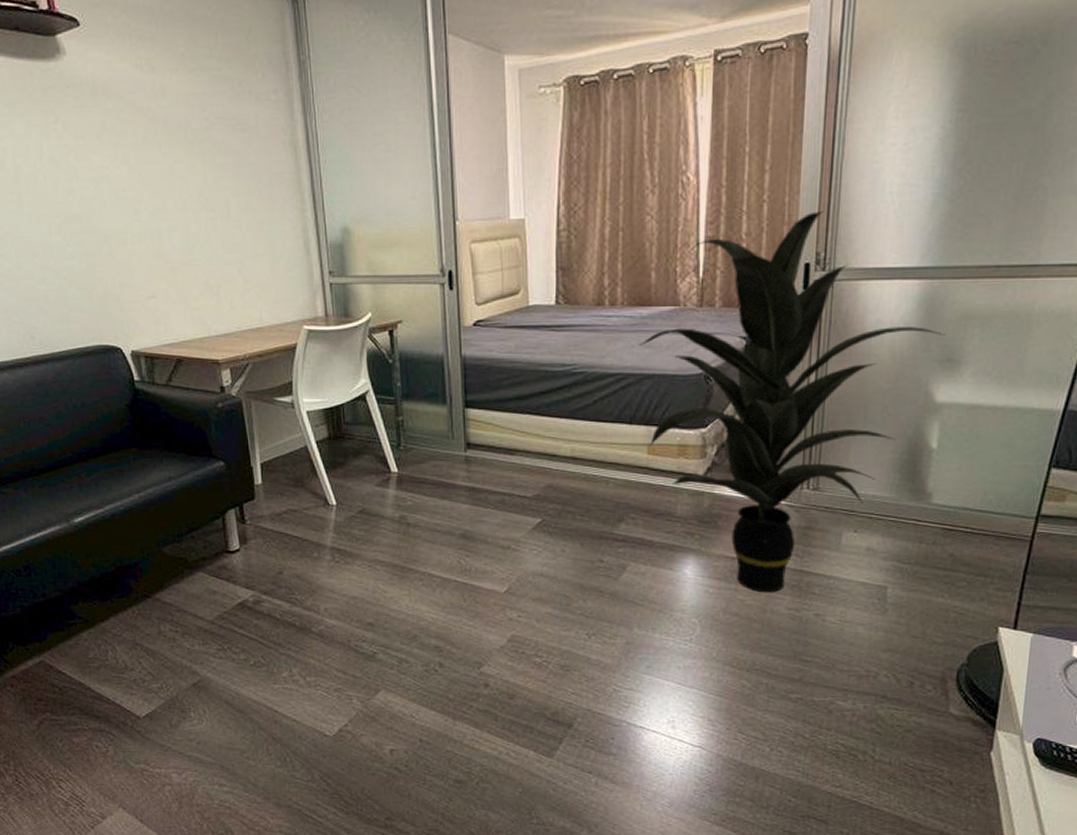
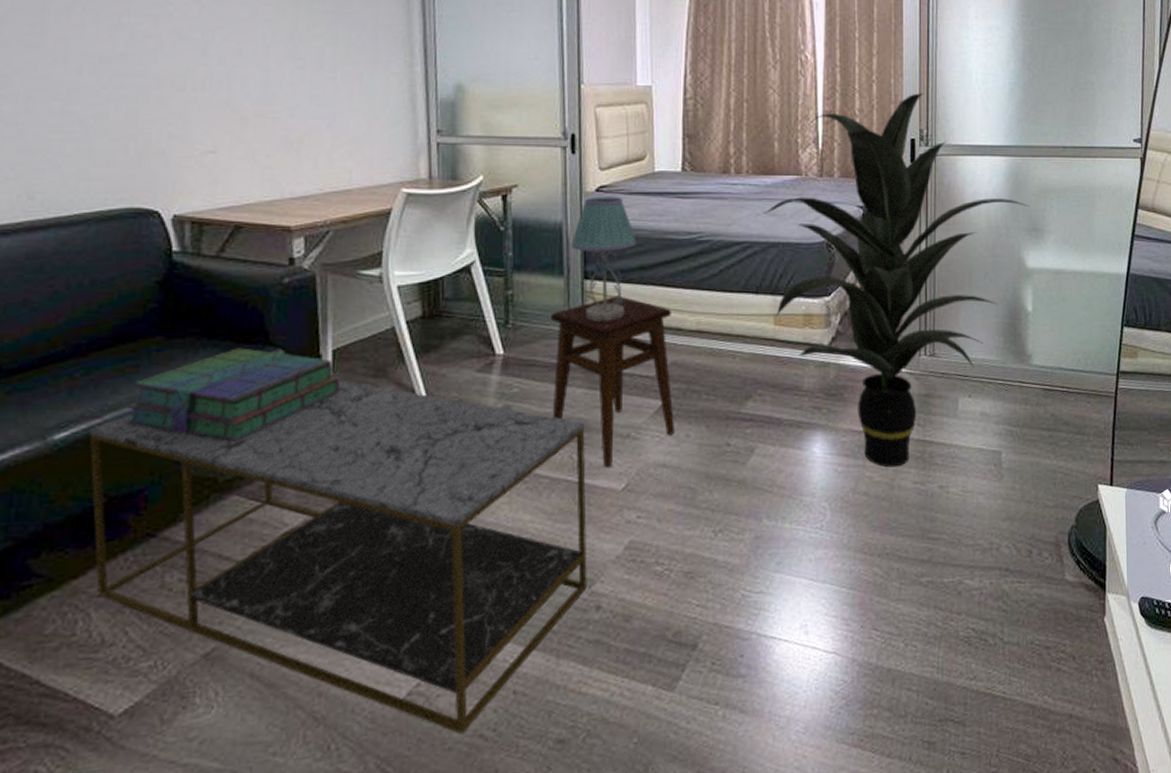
coffee table: none [96,488,476,765] -> present [89,380,587,735]
stack of books: none [119,459,269,532] -> present [127,347,341,441]
stool: none [437,423,550,573] -> present [551,295,674,468]
table lamp: none [452,330,513,446] -> present [571,197,637,322]

